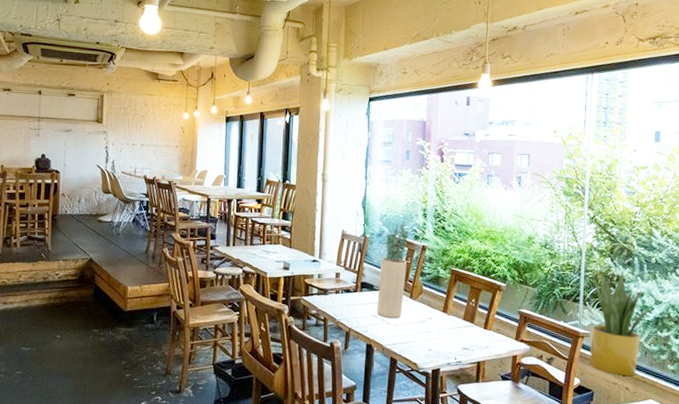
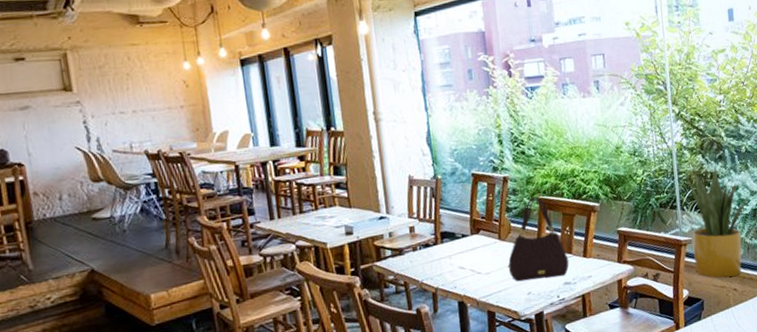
vase: present [377,221,409,319] -> none [459,152,492,268]
handbag: none [414,268,470,342] -> present [508,197,569,281]

